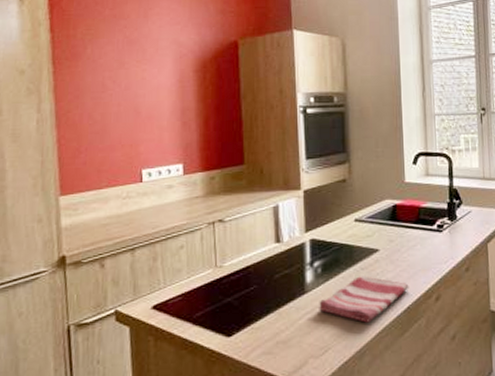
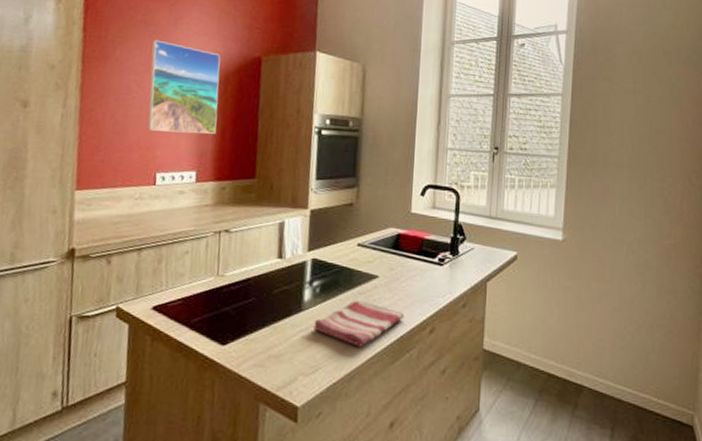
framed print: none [123,33,200,127] -> present [147,39,221,134]

